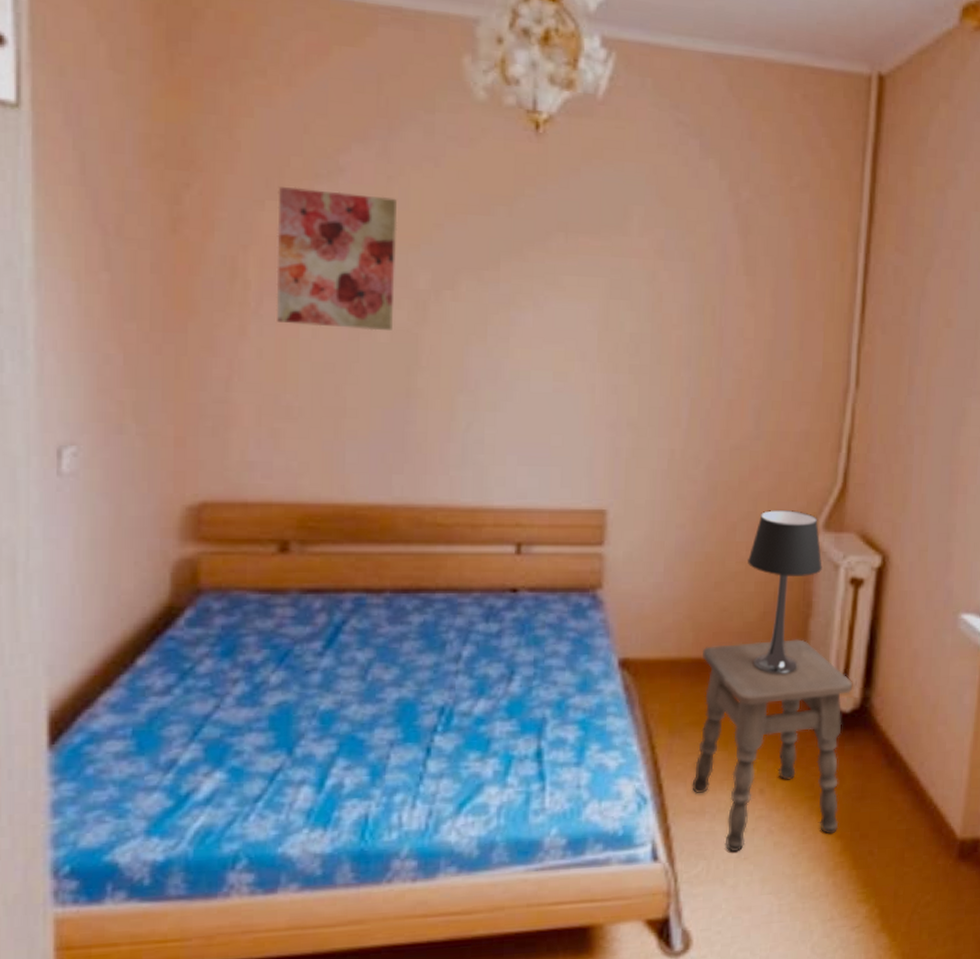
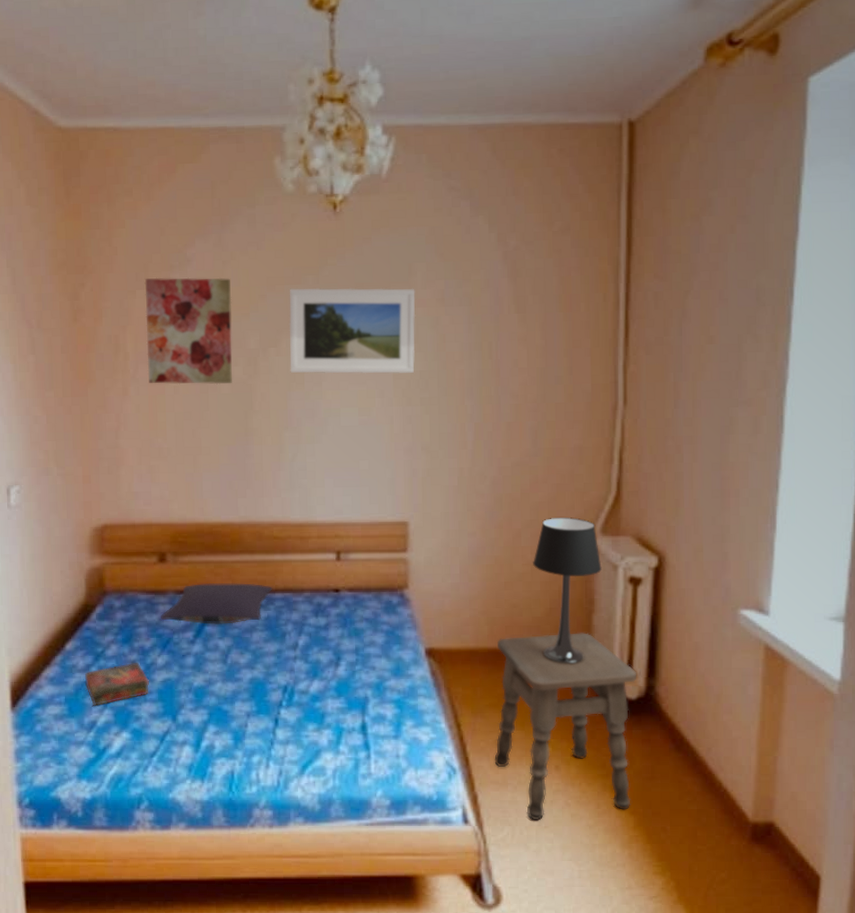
book: none [163,680,257,739] -> present [84,662,149,706]
pillow: none [278,580,433,632] -> present [161,583,273,625]
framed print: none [469,219,630,335] -> present [289,287,416,374]

